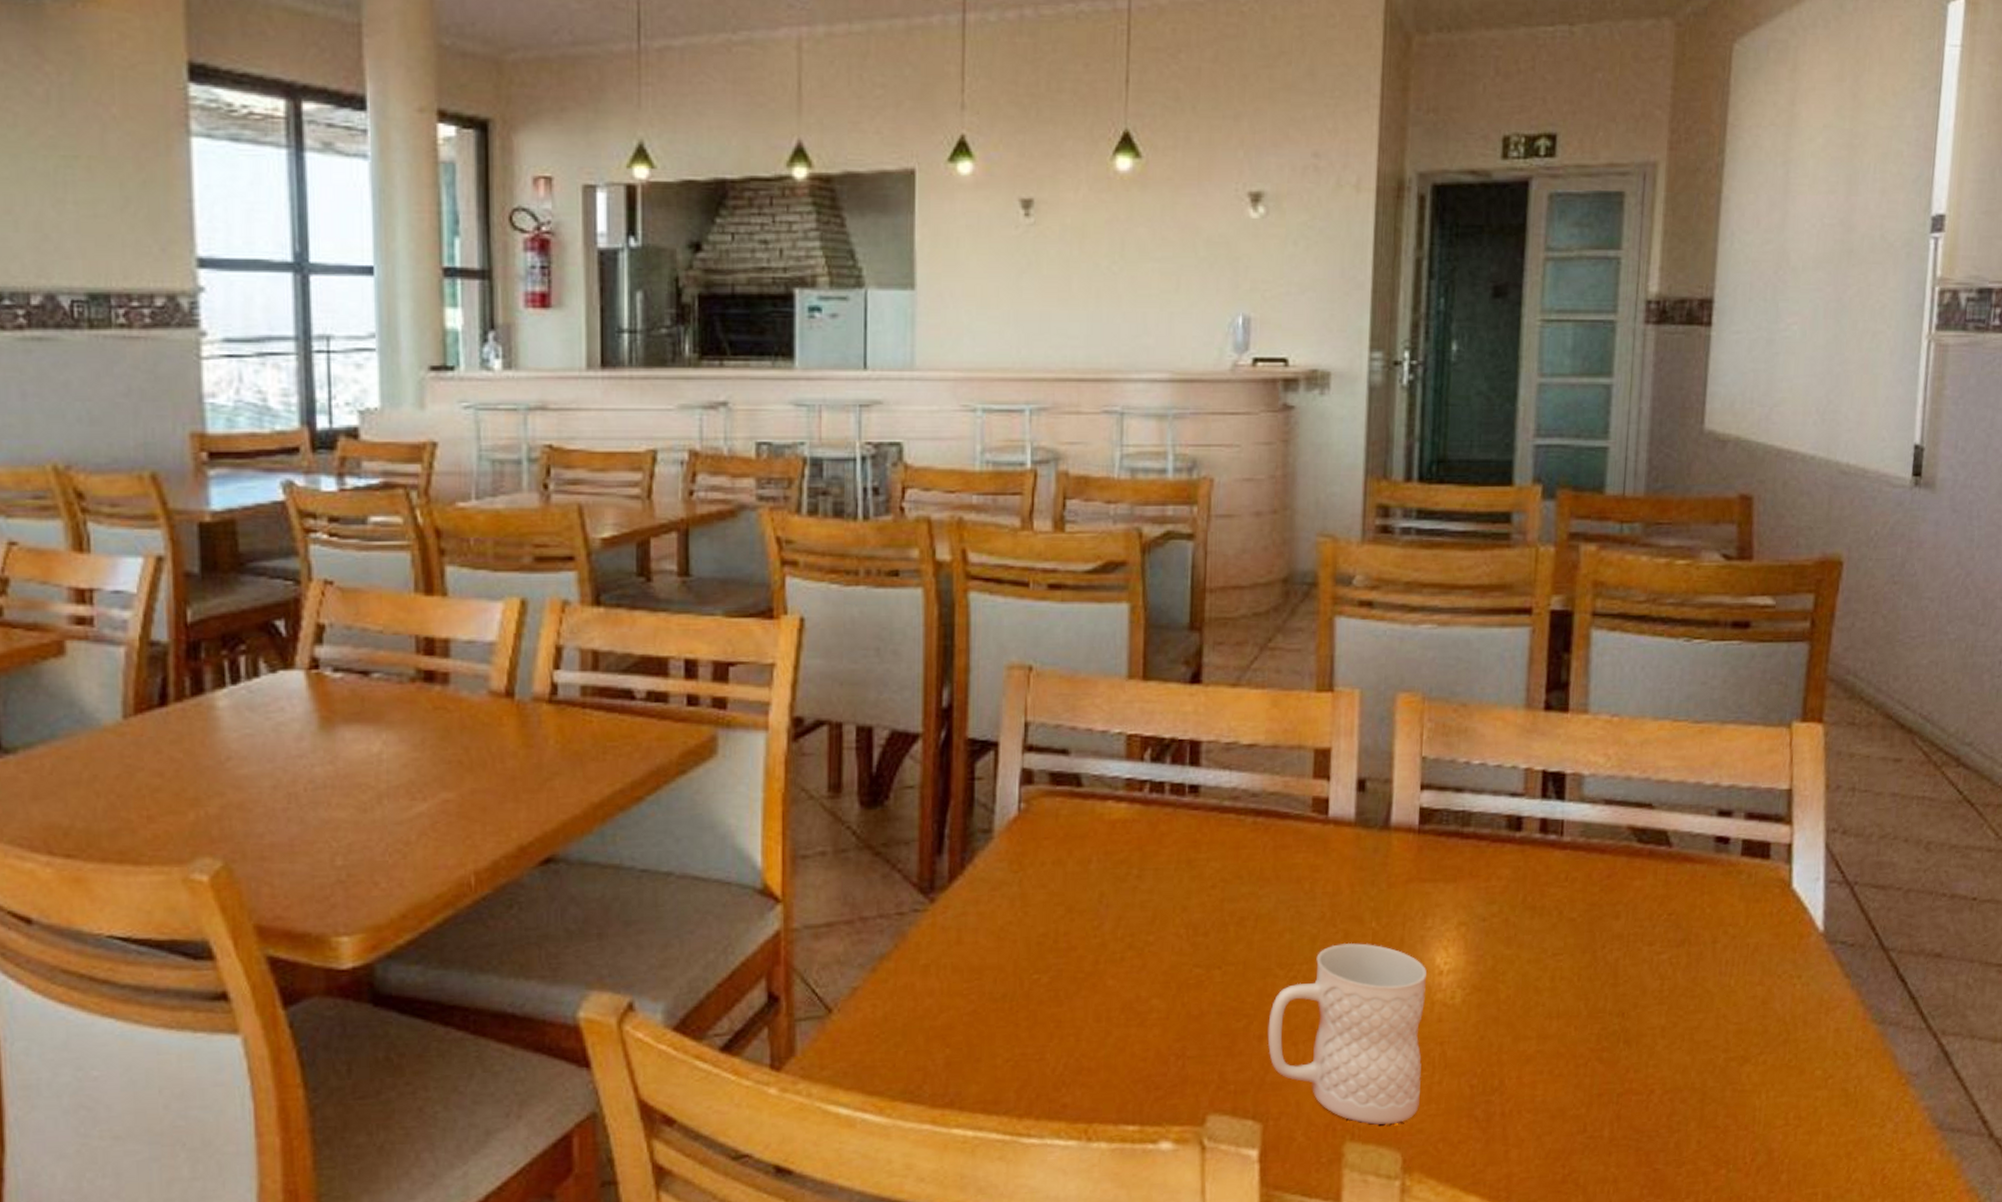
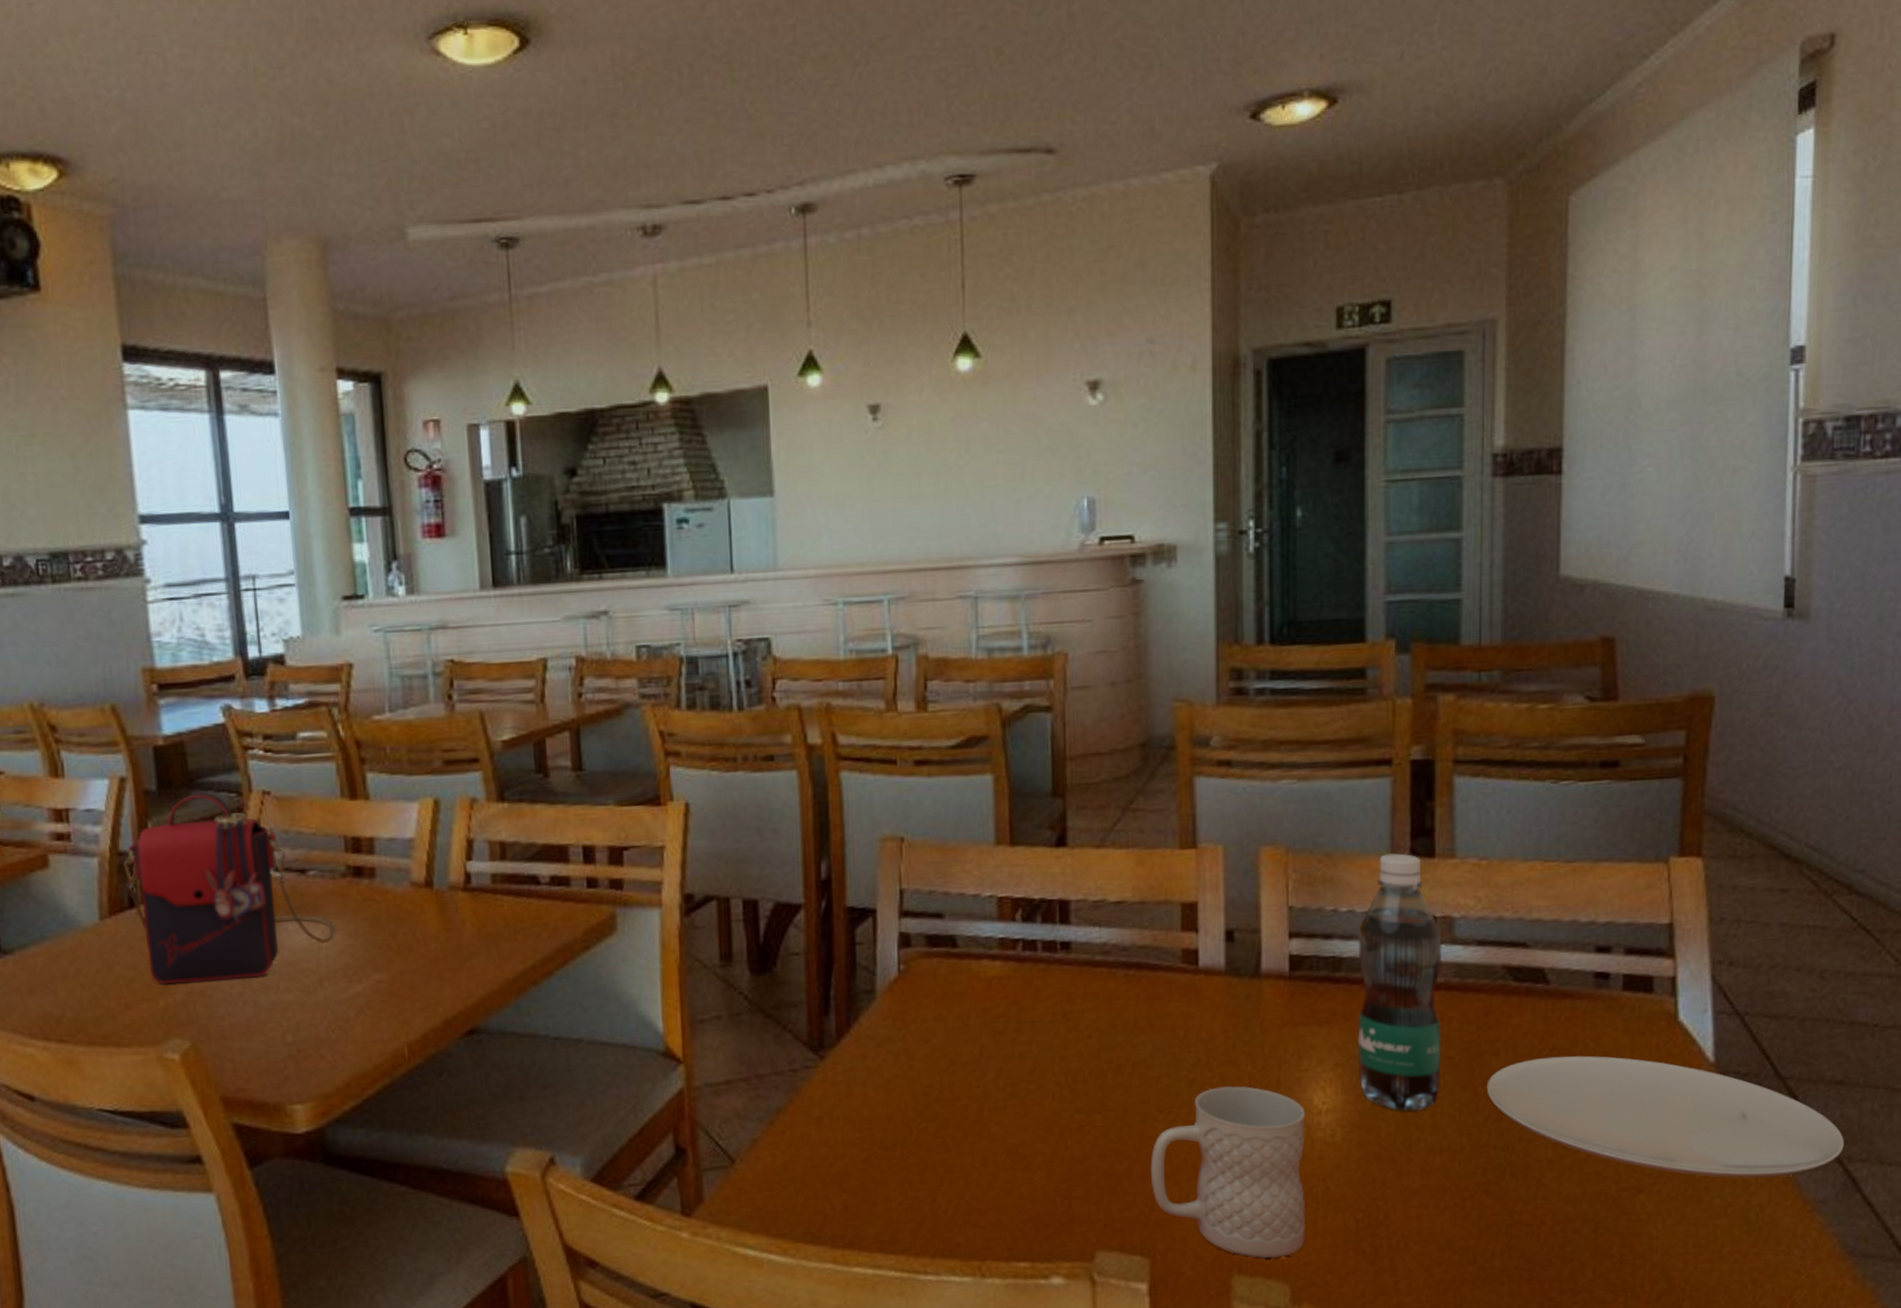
handbag: none [154,578,398,794] -> present [123,792,335,984]
bottle: none [1481,706,1571,975] -> present [1357,853,1442,1112]
plate: none [1605,921,1940,1050] -> present [1486,1055,1844,1179]

